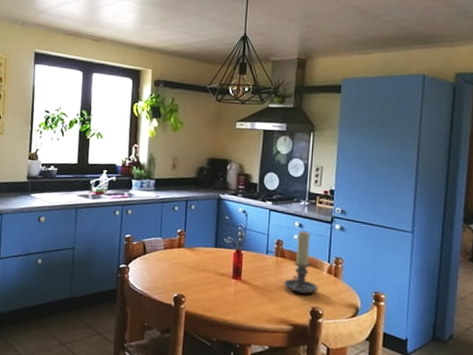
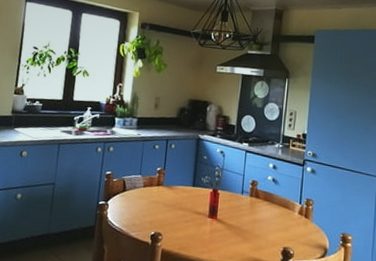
candle holder: present [284,230,318,294] -> none [257,172,290,234]

